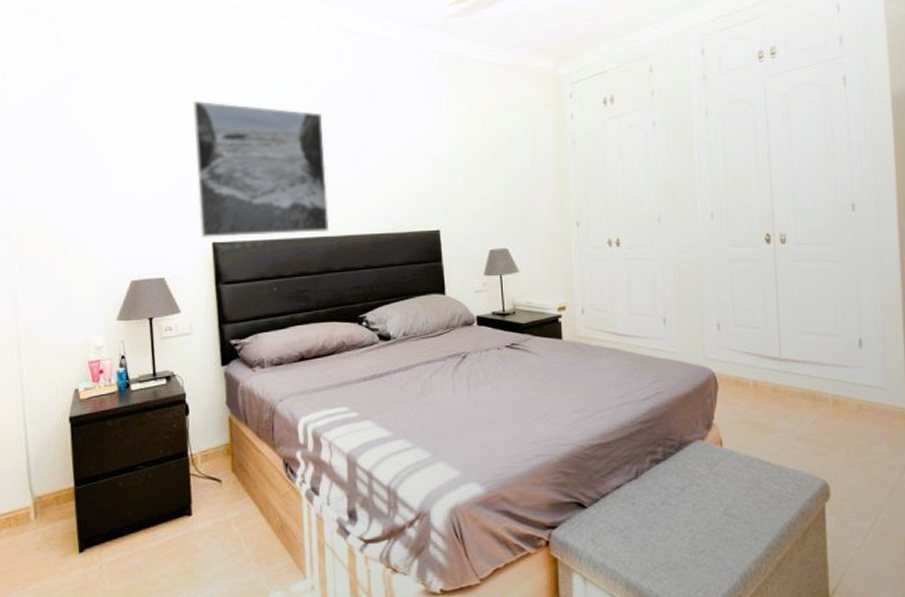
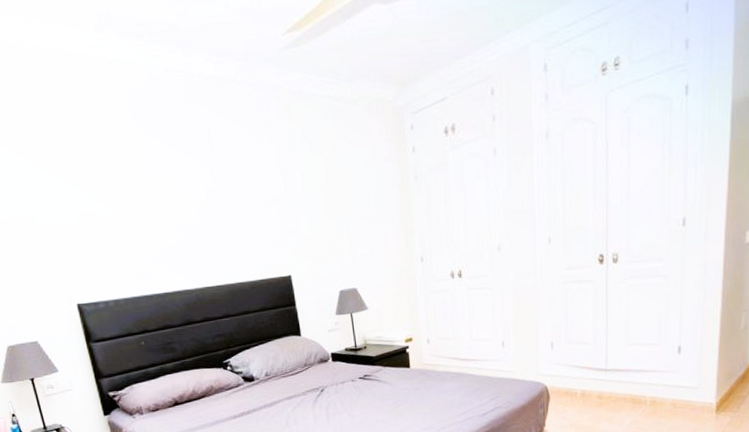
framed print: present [192,101,330,238] -> none [33,162,186,301]

